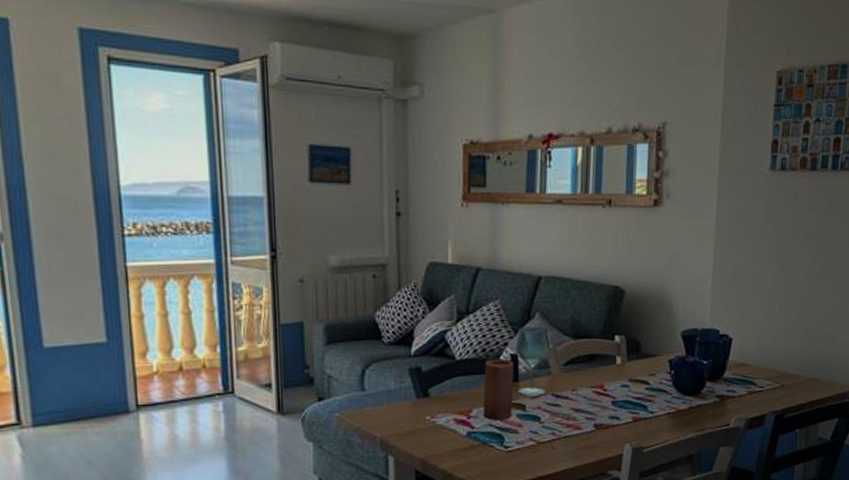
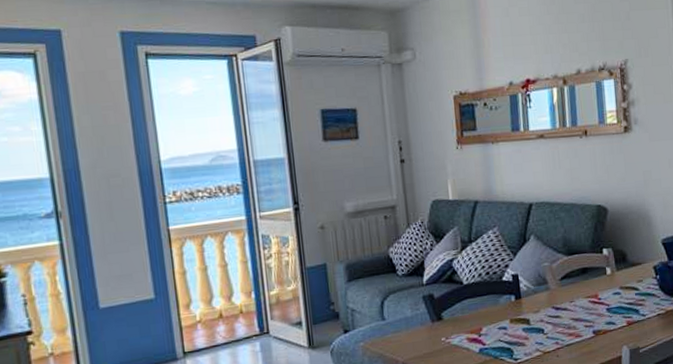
candle: present [483,359,514,420] -> none [489,280,519,336]
wine glass: present [514,326,552,397] -> none [514,247,548,312]

